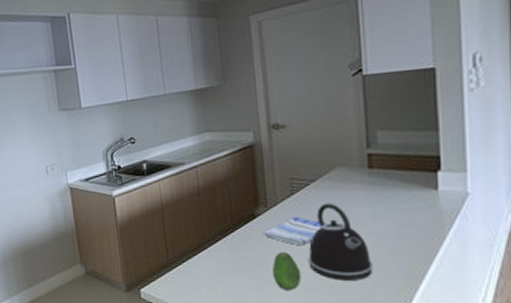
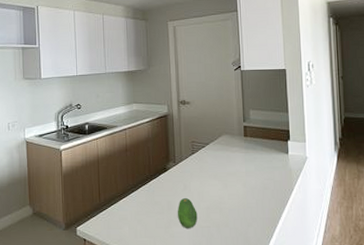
dish towel: present [264,216,328,246] -> none [172,170,217,193]
kettle: present [308,203,373,280] -> none [203,161,247,221]

